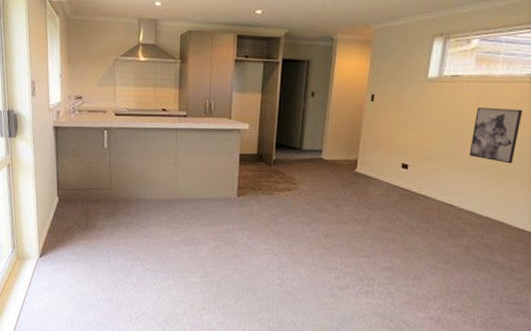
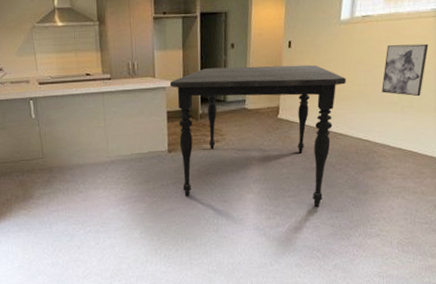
dining table: none [245,114,431,271] -> present [169,64,346,207]

